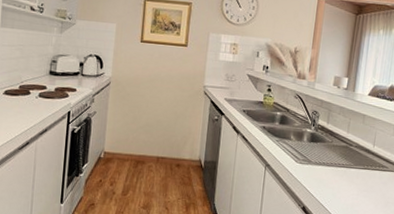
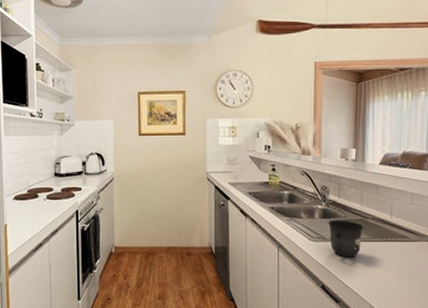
mug: none [315,144,348,182] -> present [328,220,364,258]

